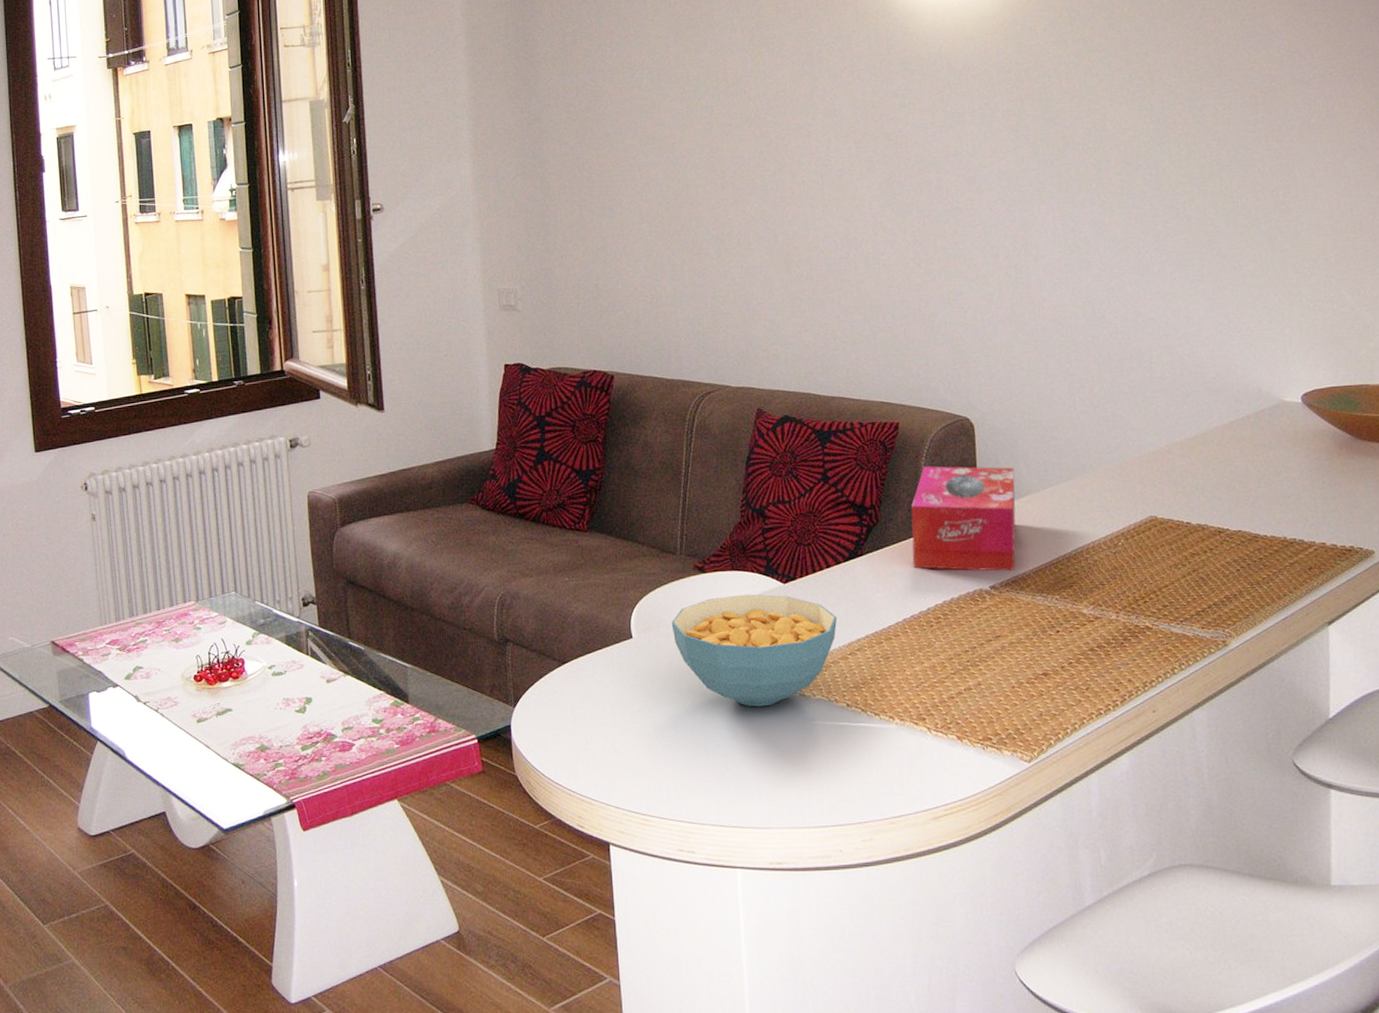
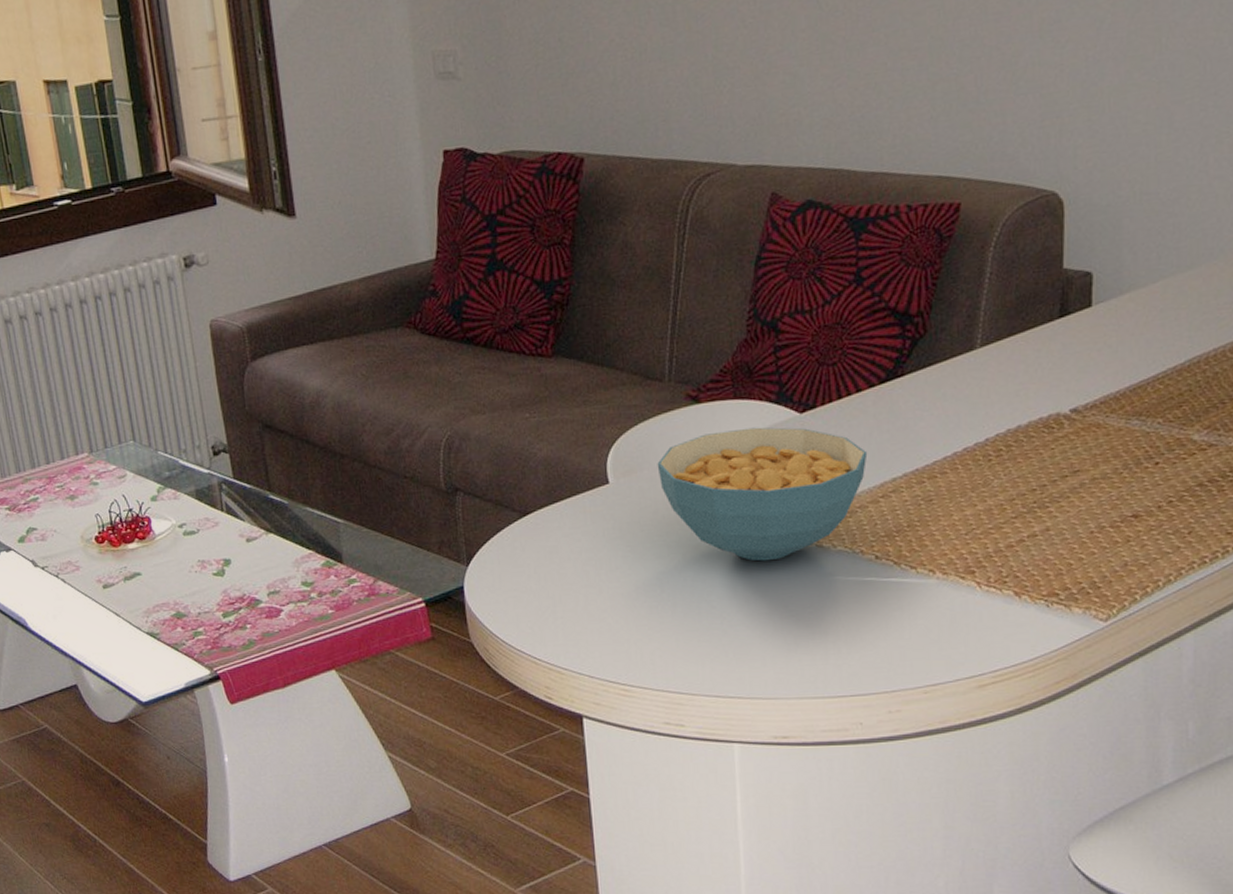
tissue box: present [911,466,1016,571] -> none [969,255,1115,391]

